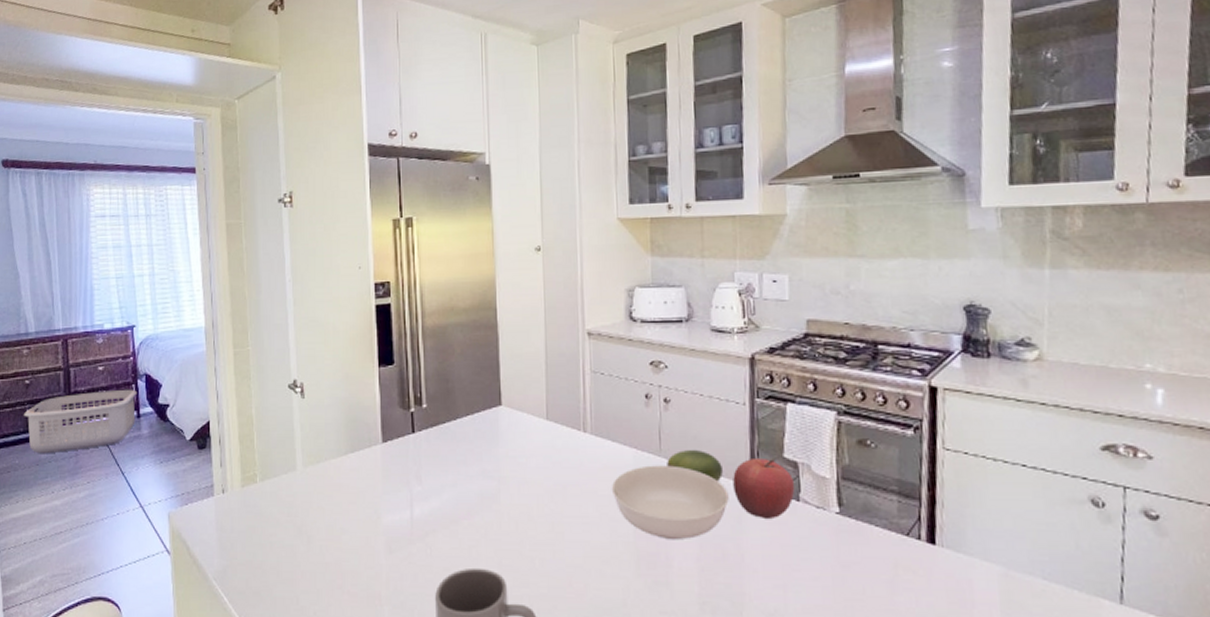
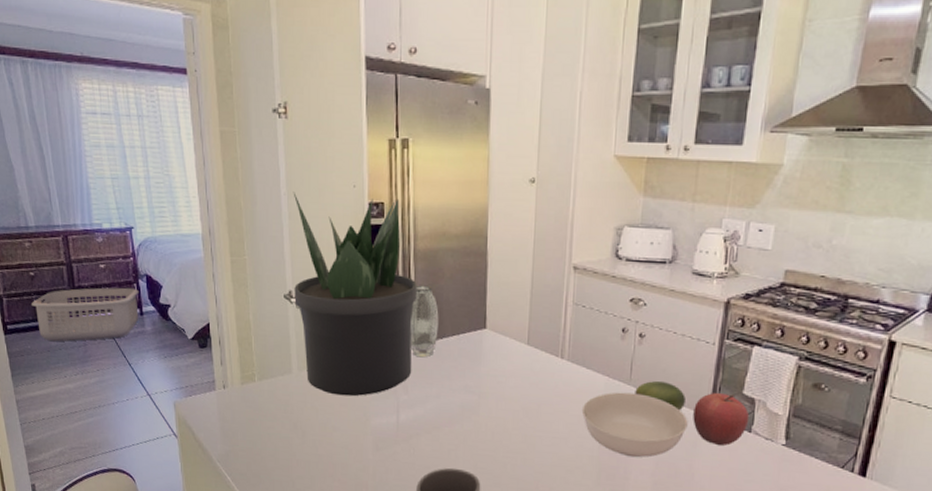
planter: none [298,276,427,492] -> present [293,191,417,397]
vase: none [421,363,451,442] -> present [410,285,439,358]

